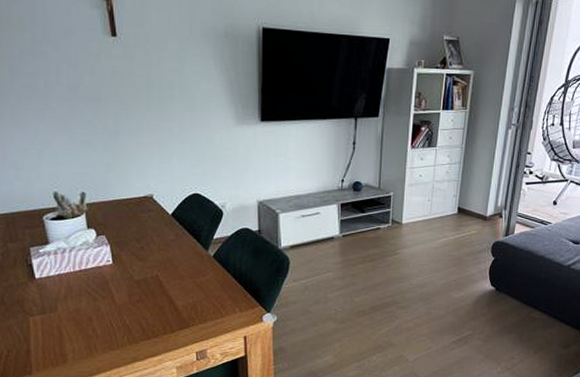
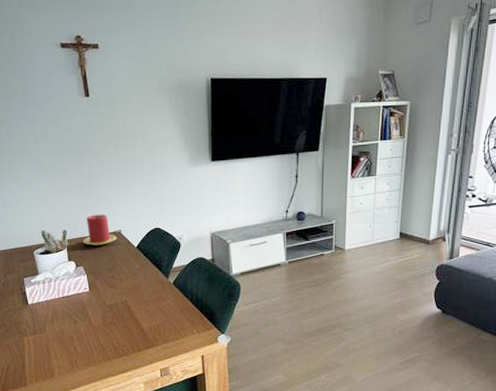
candle: none [106,175,147,212] -> present [83,214,116,246]

